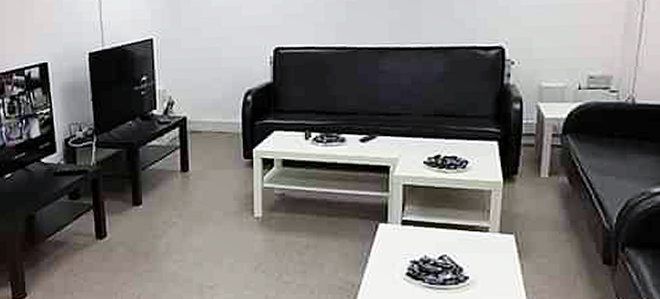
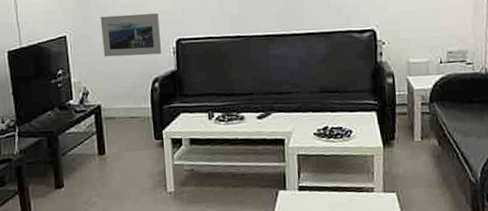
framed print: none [191,17,256,65] -> present [100,13,161,57]

